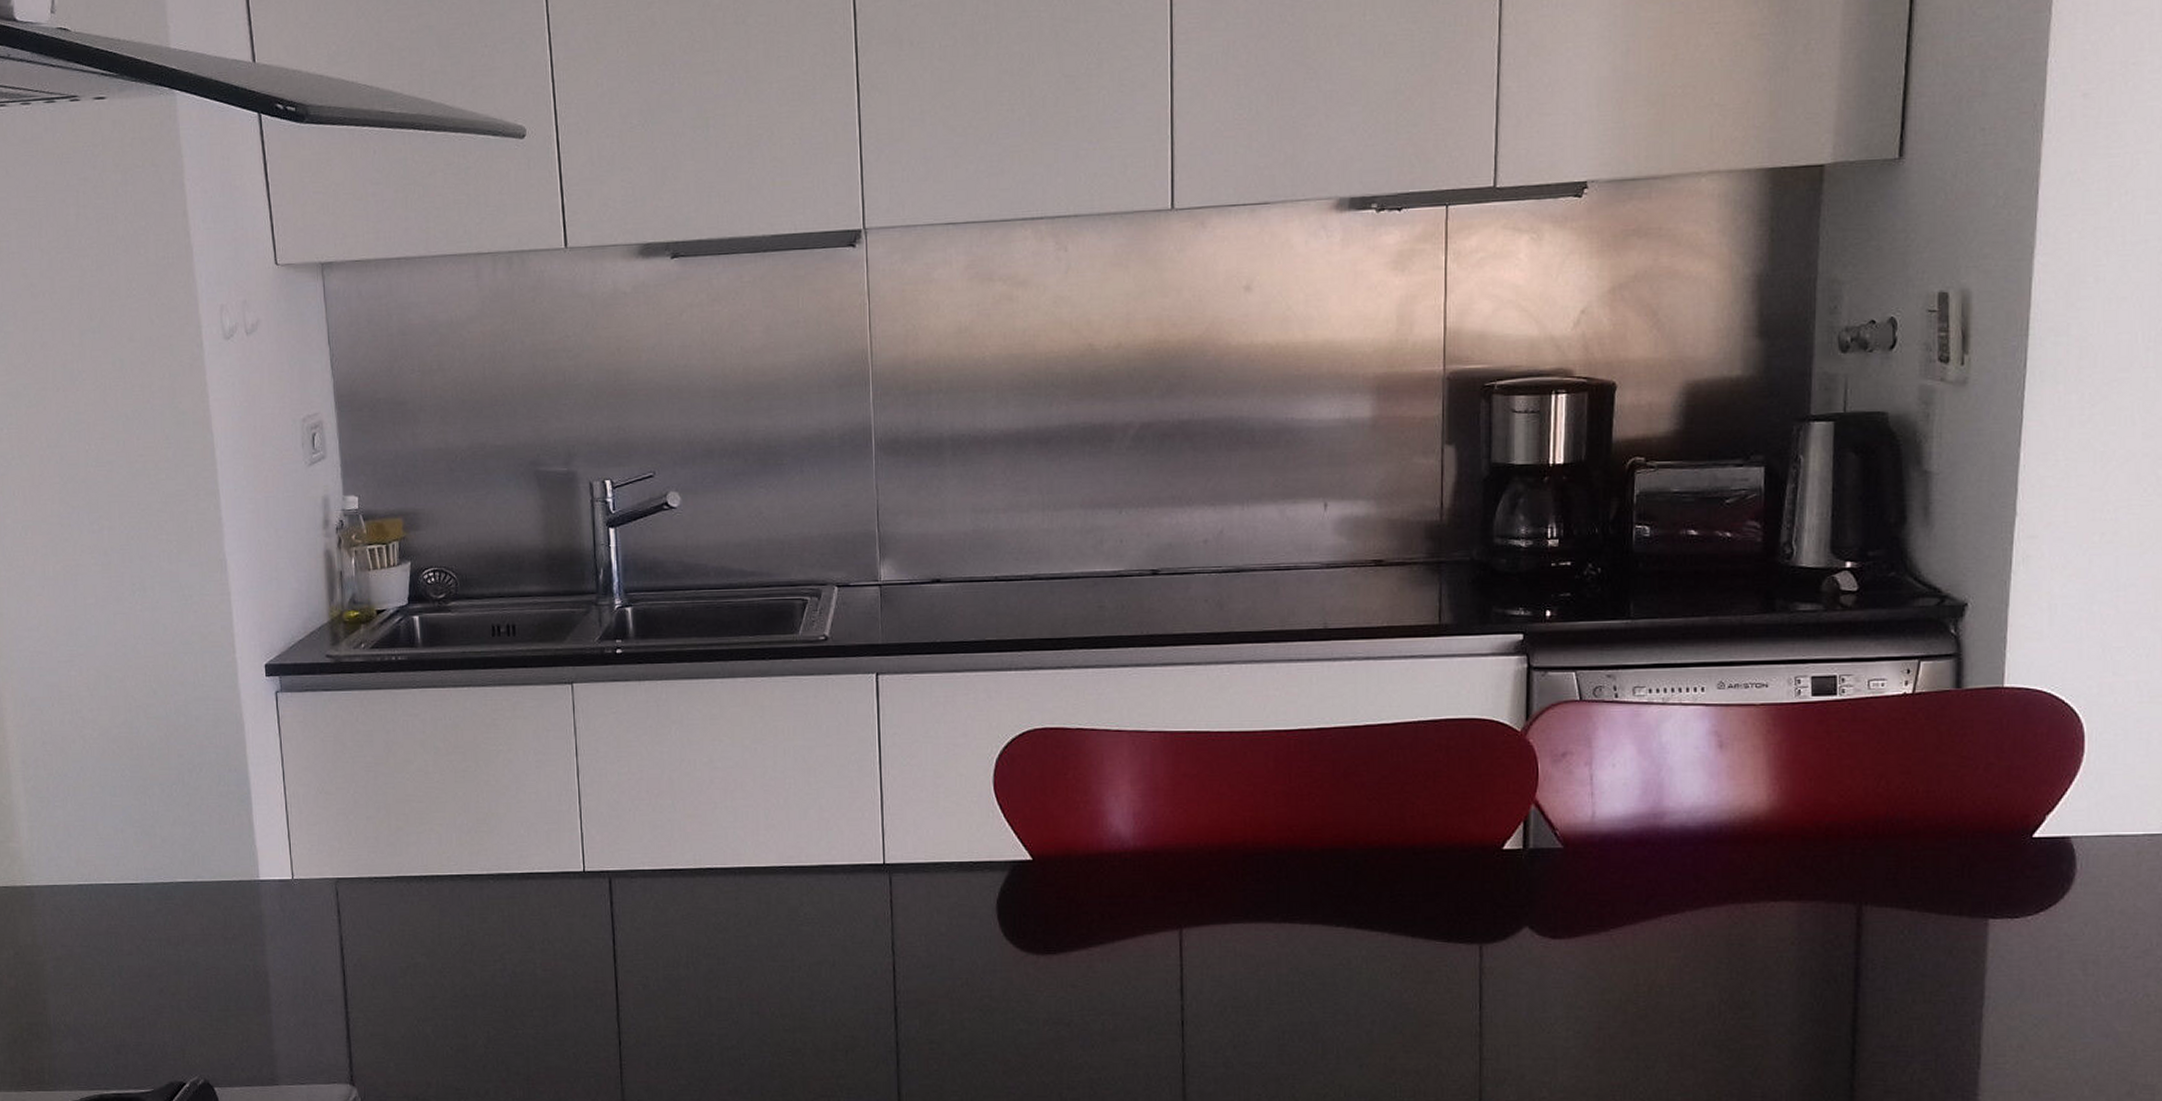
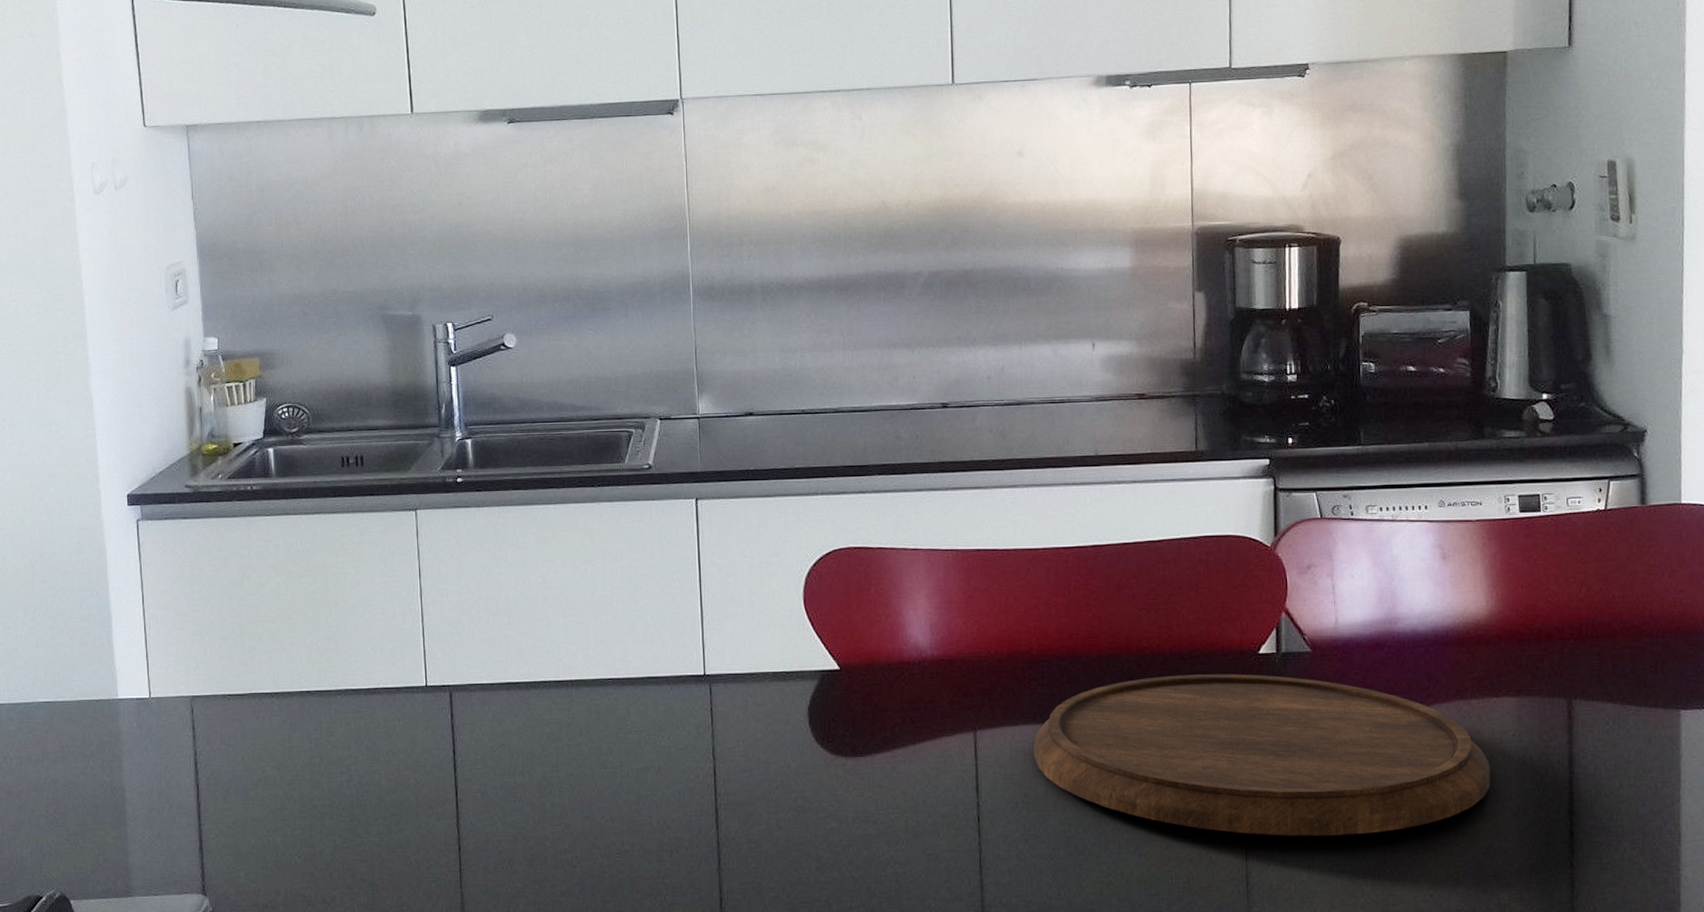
cutting board: none [1245,871,1763,1049] -> present [1033,674,1491,836]

